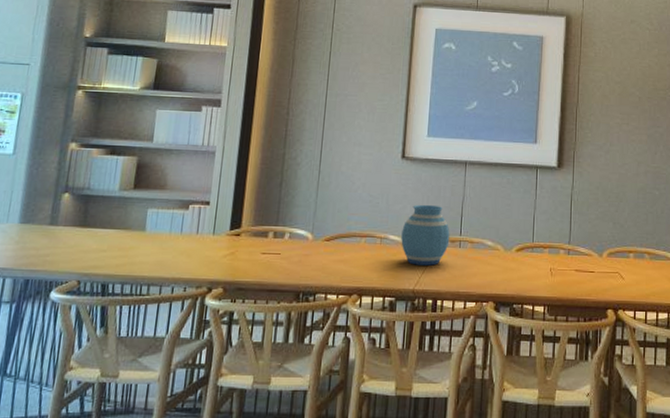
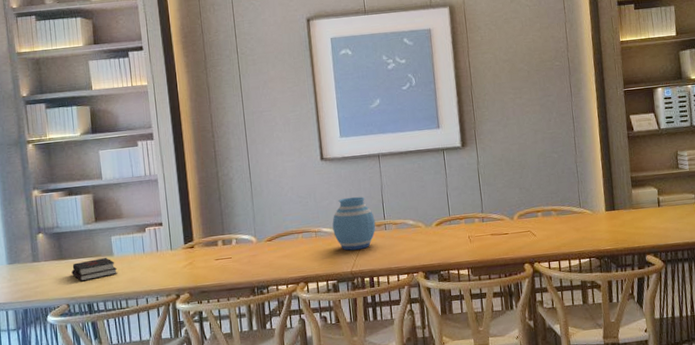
hardback book: none [92,231,146,256] -> present [71,257,117,282]

